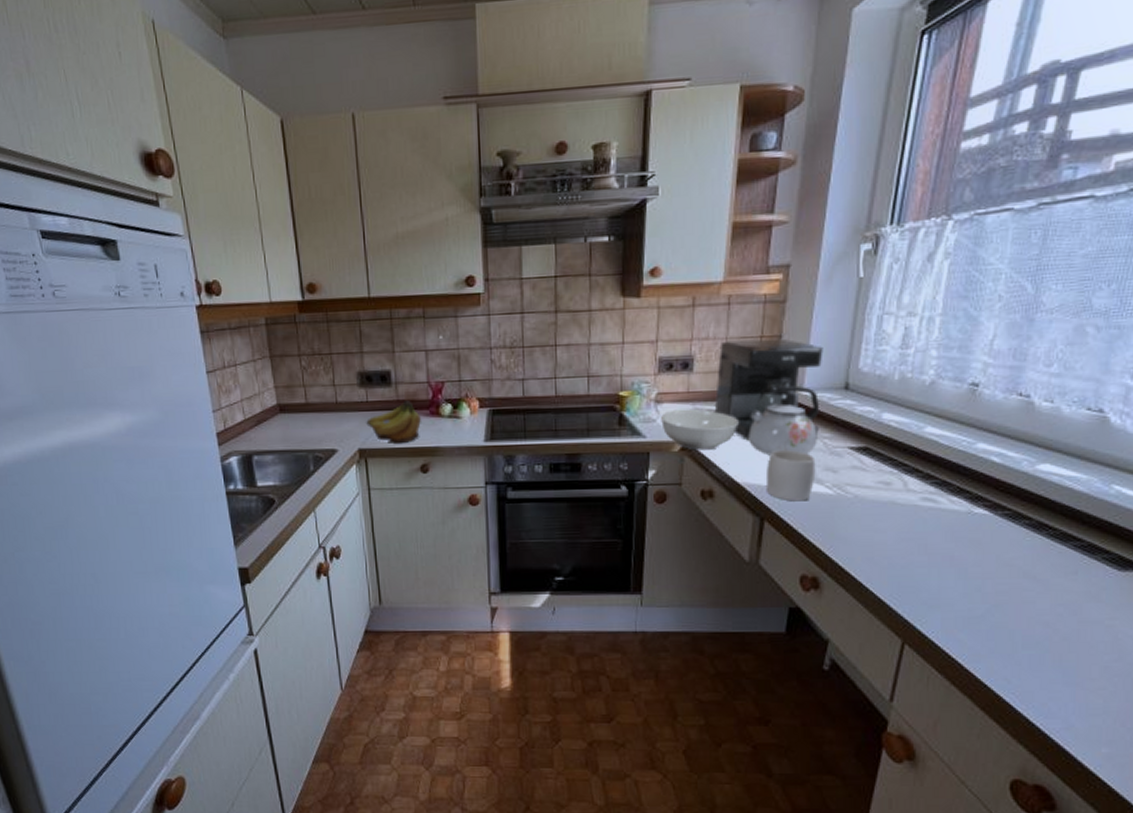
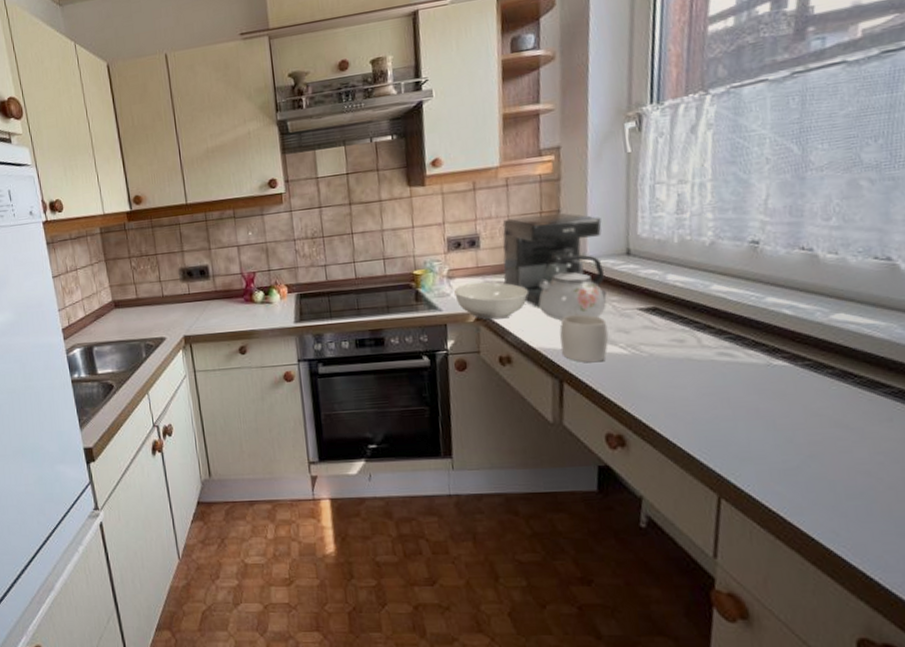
fruit: present [366,401,421,443] -> none [189,290,237,329]

